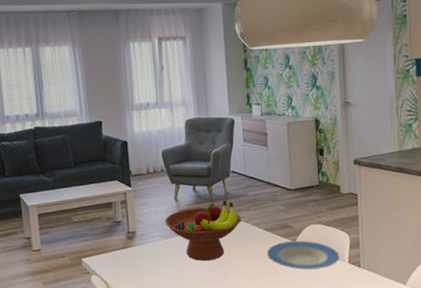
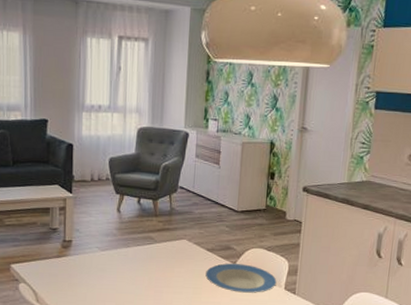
fruit bowl: present [165,200,241,261] -> none [105,216,184,277]

